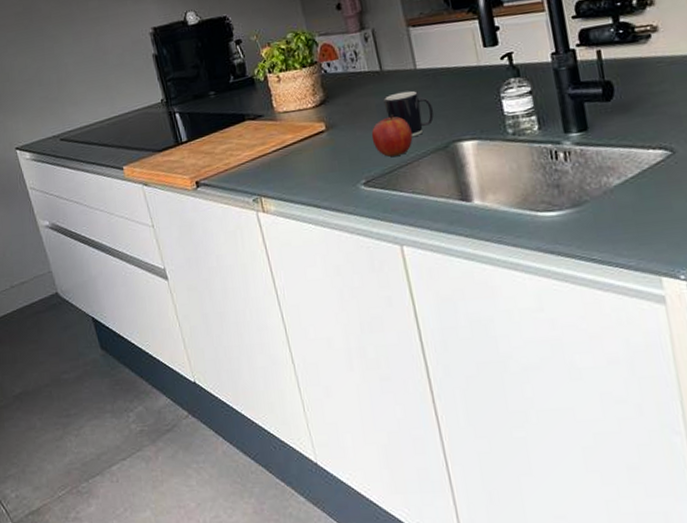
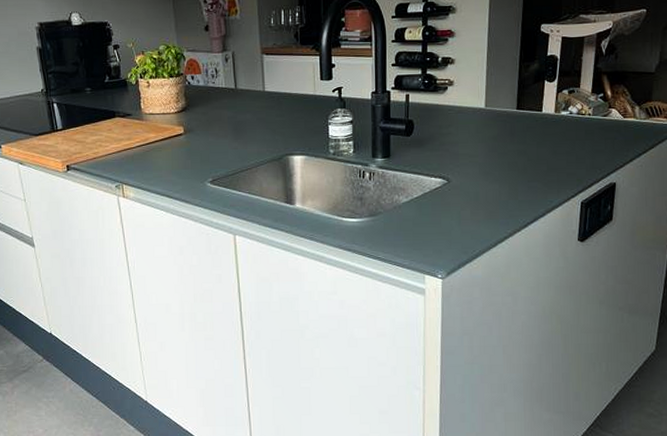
fruit: present [371,114,413,157] -> none [221,127,255,161]
mug: present [383,90,434,138] -> none [235,108,273,148]

